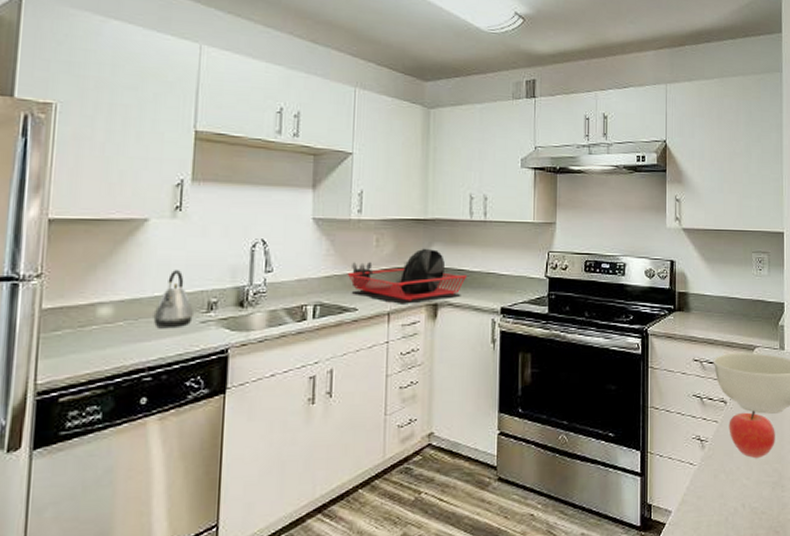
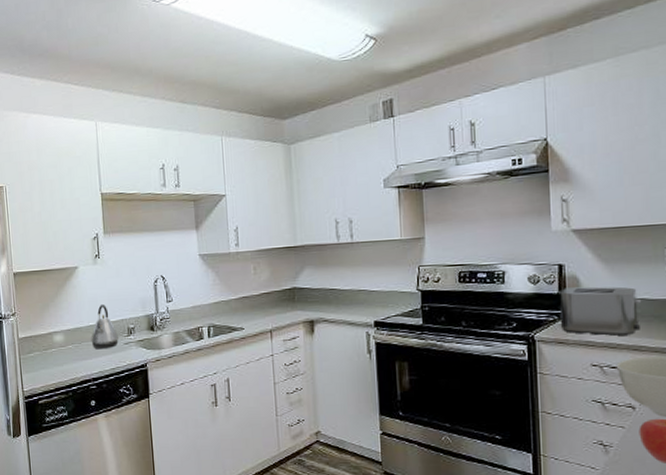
dish rack: present [347,248,468,306] -> none [232,272,340,324]
toaster: none [669,284,733,333] -> present [559,286,641,337]

